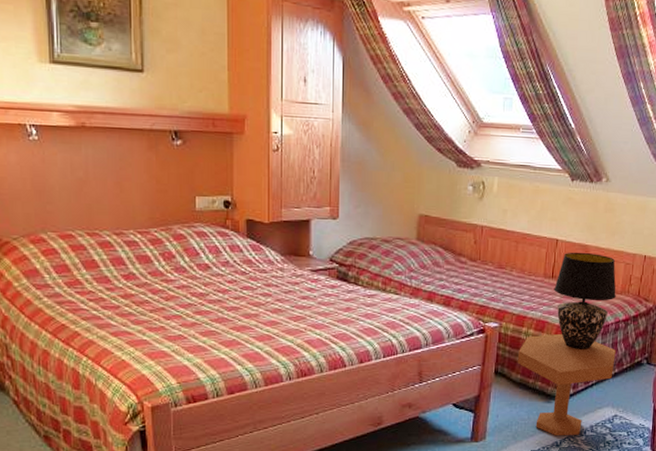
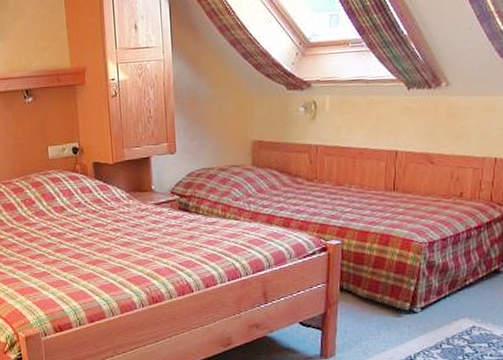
side table: present [517,333,616,436] -> none [362,246,469,351]
table lamp: present [554,252,616,349] -> none [396,161,465,261]

